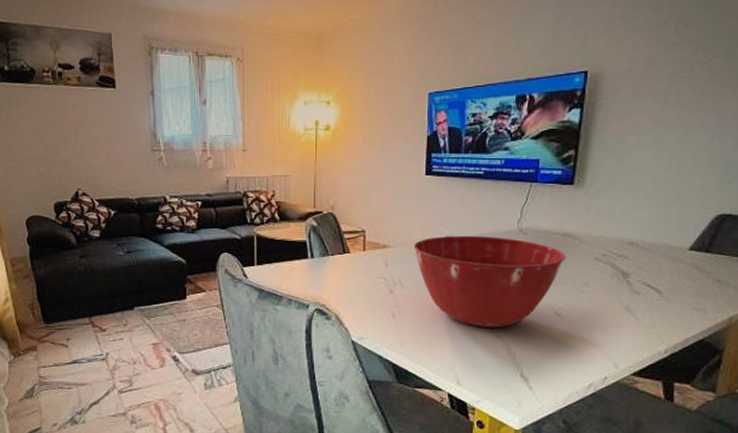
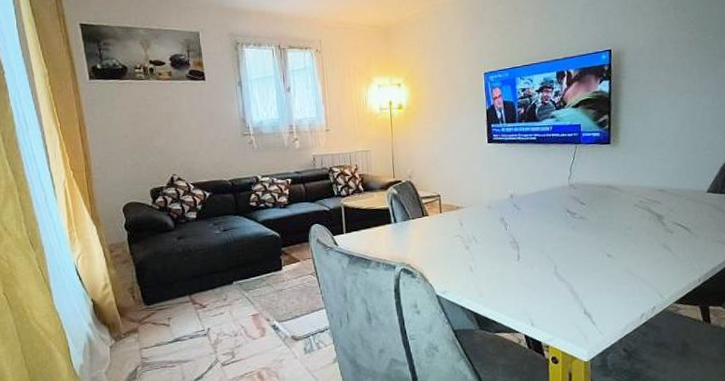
mixing bowl: present [413,235,566,328] -> none [483,192,611,273]

